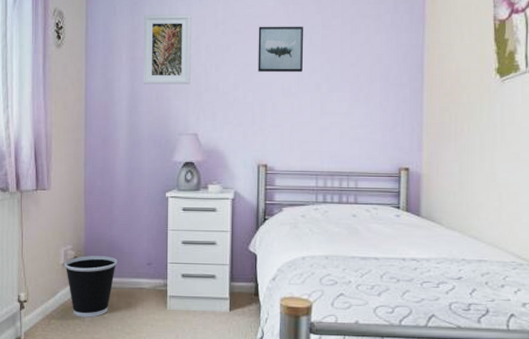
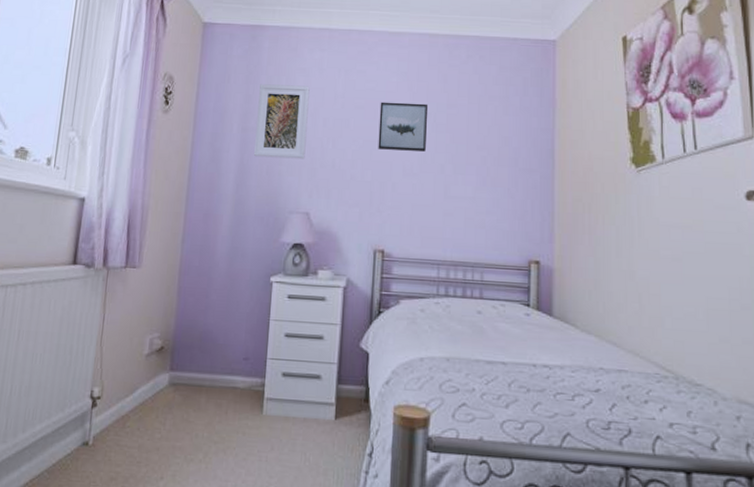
wastebasket: present [65,256,117,318] -> none [149,346,210,421]

